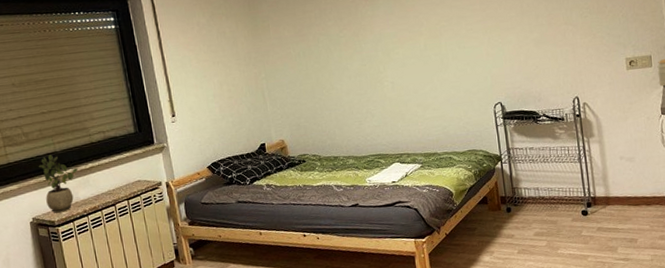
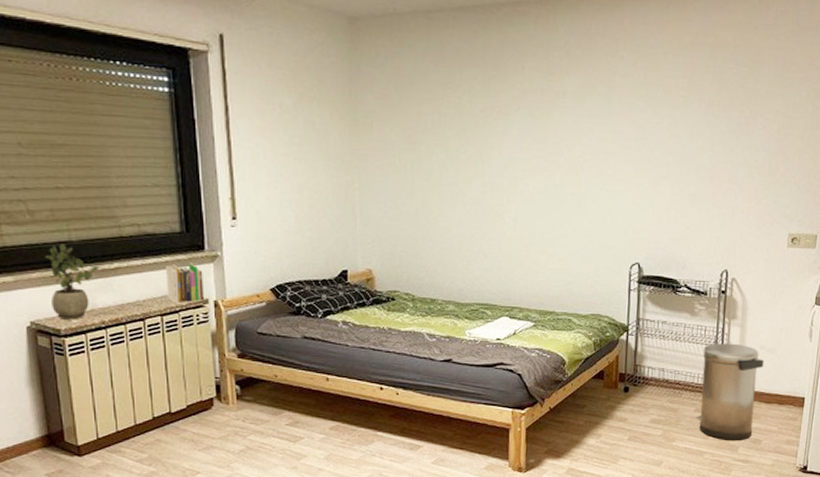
books: none [126,155,158,189] -> present [165,262,204,304]
pedal bin: none [569,157,628,243] -> present [696,343,765,441]

